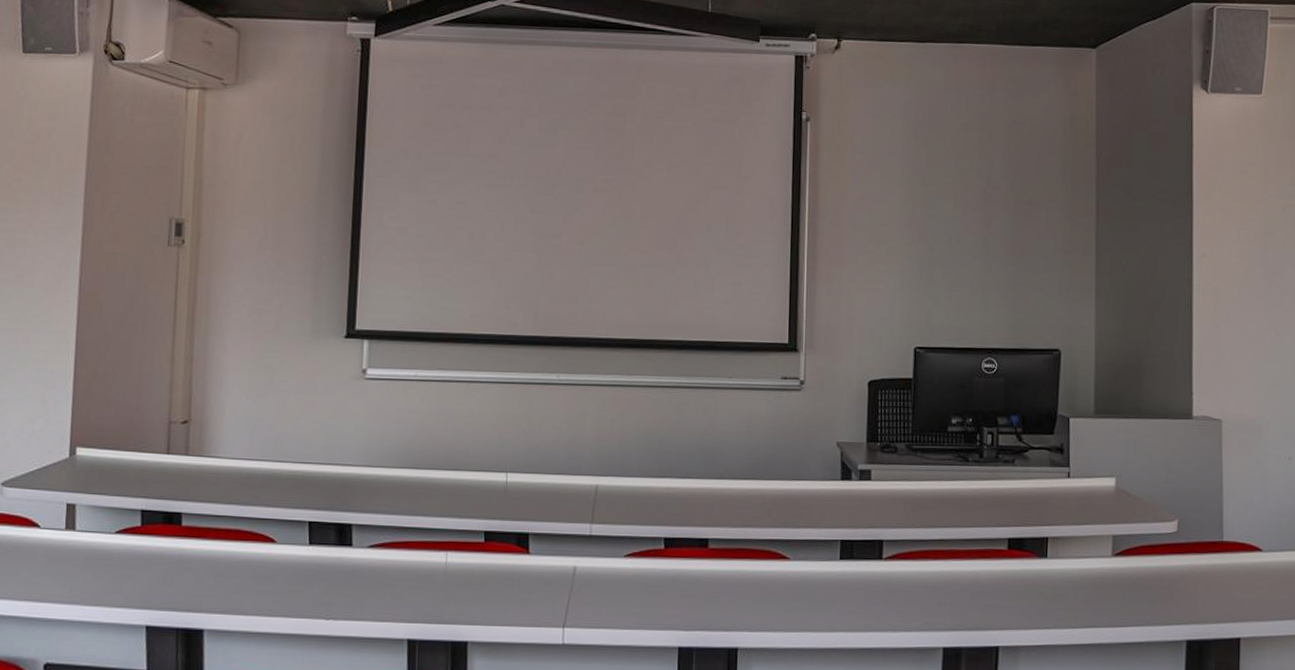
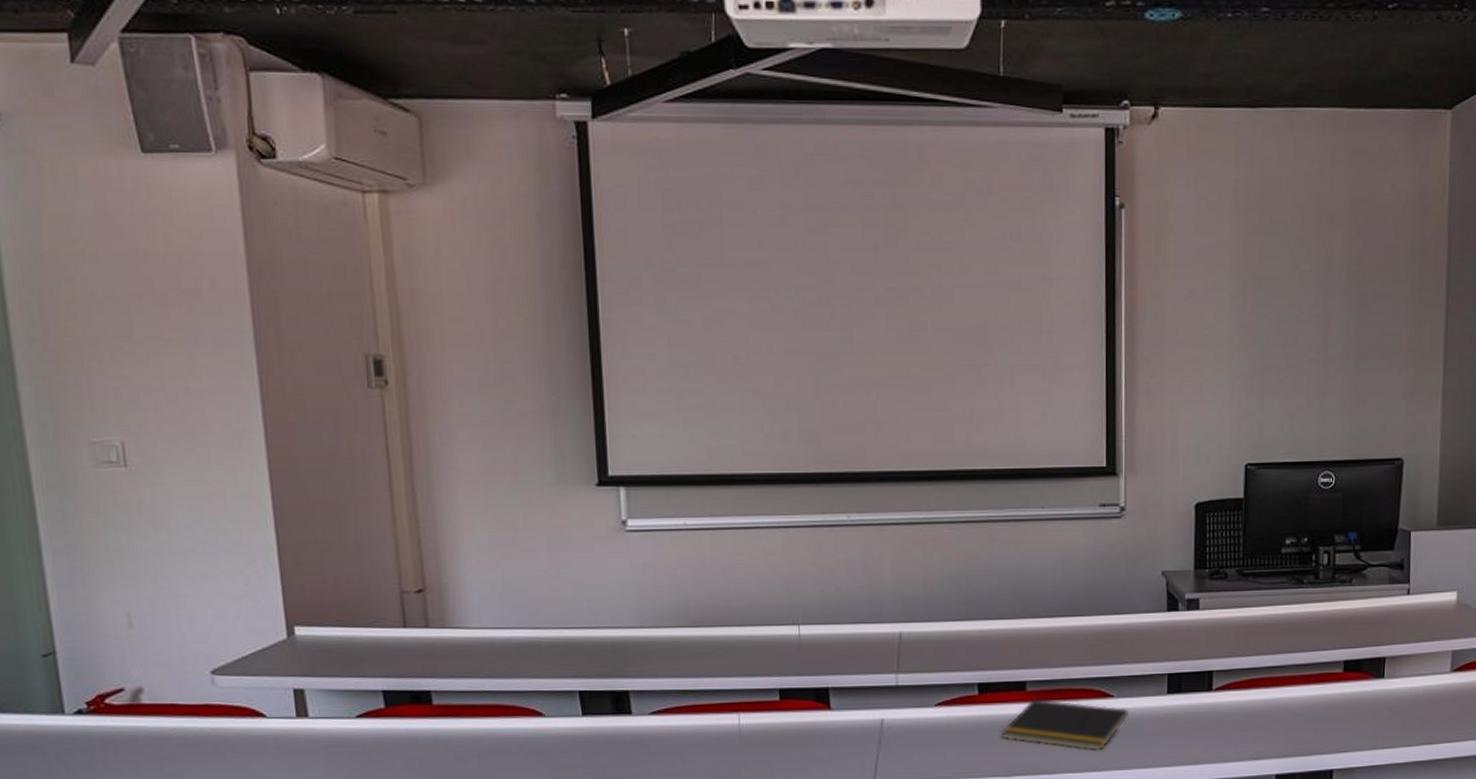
notepad: none [683,556,803,612] -> present [1001,699,1128,751]

